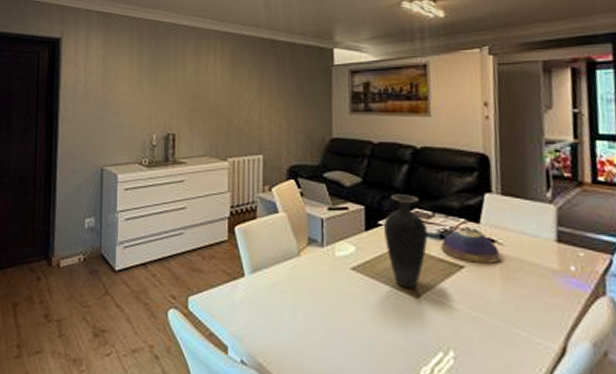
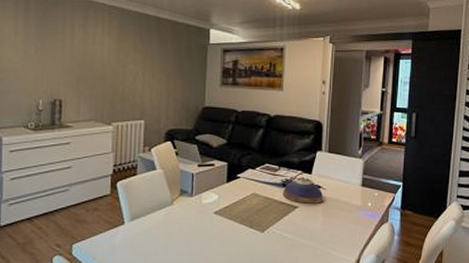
vase: present [384,194,428,289] -> none [241,153,274,226]

